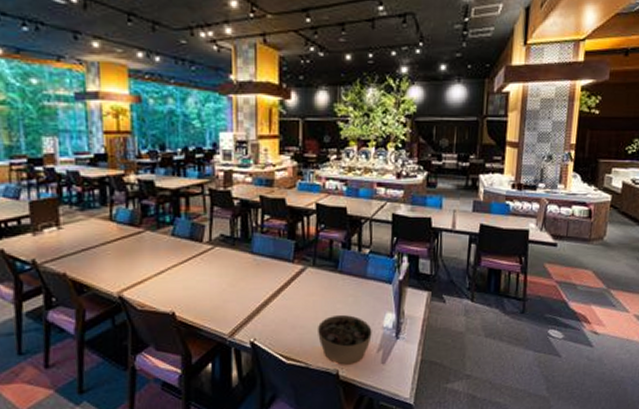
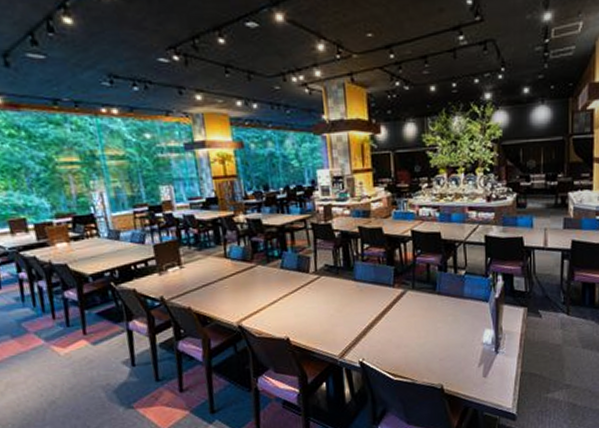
salad: present [317,314,372,365] -> none [420,332,472,380]

